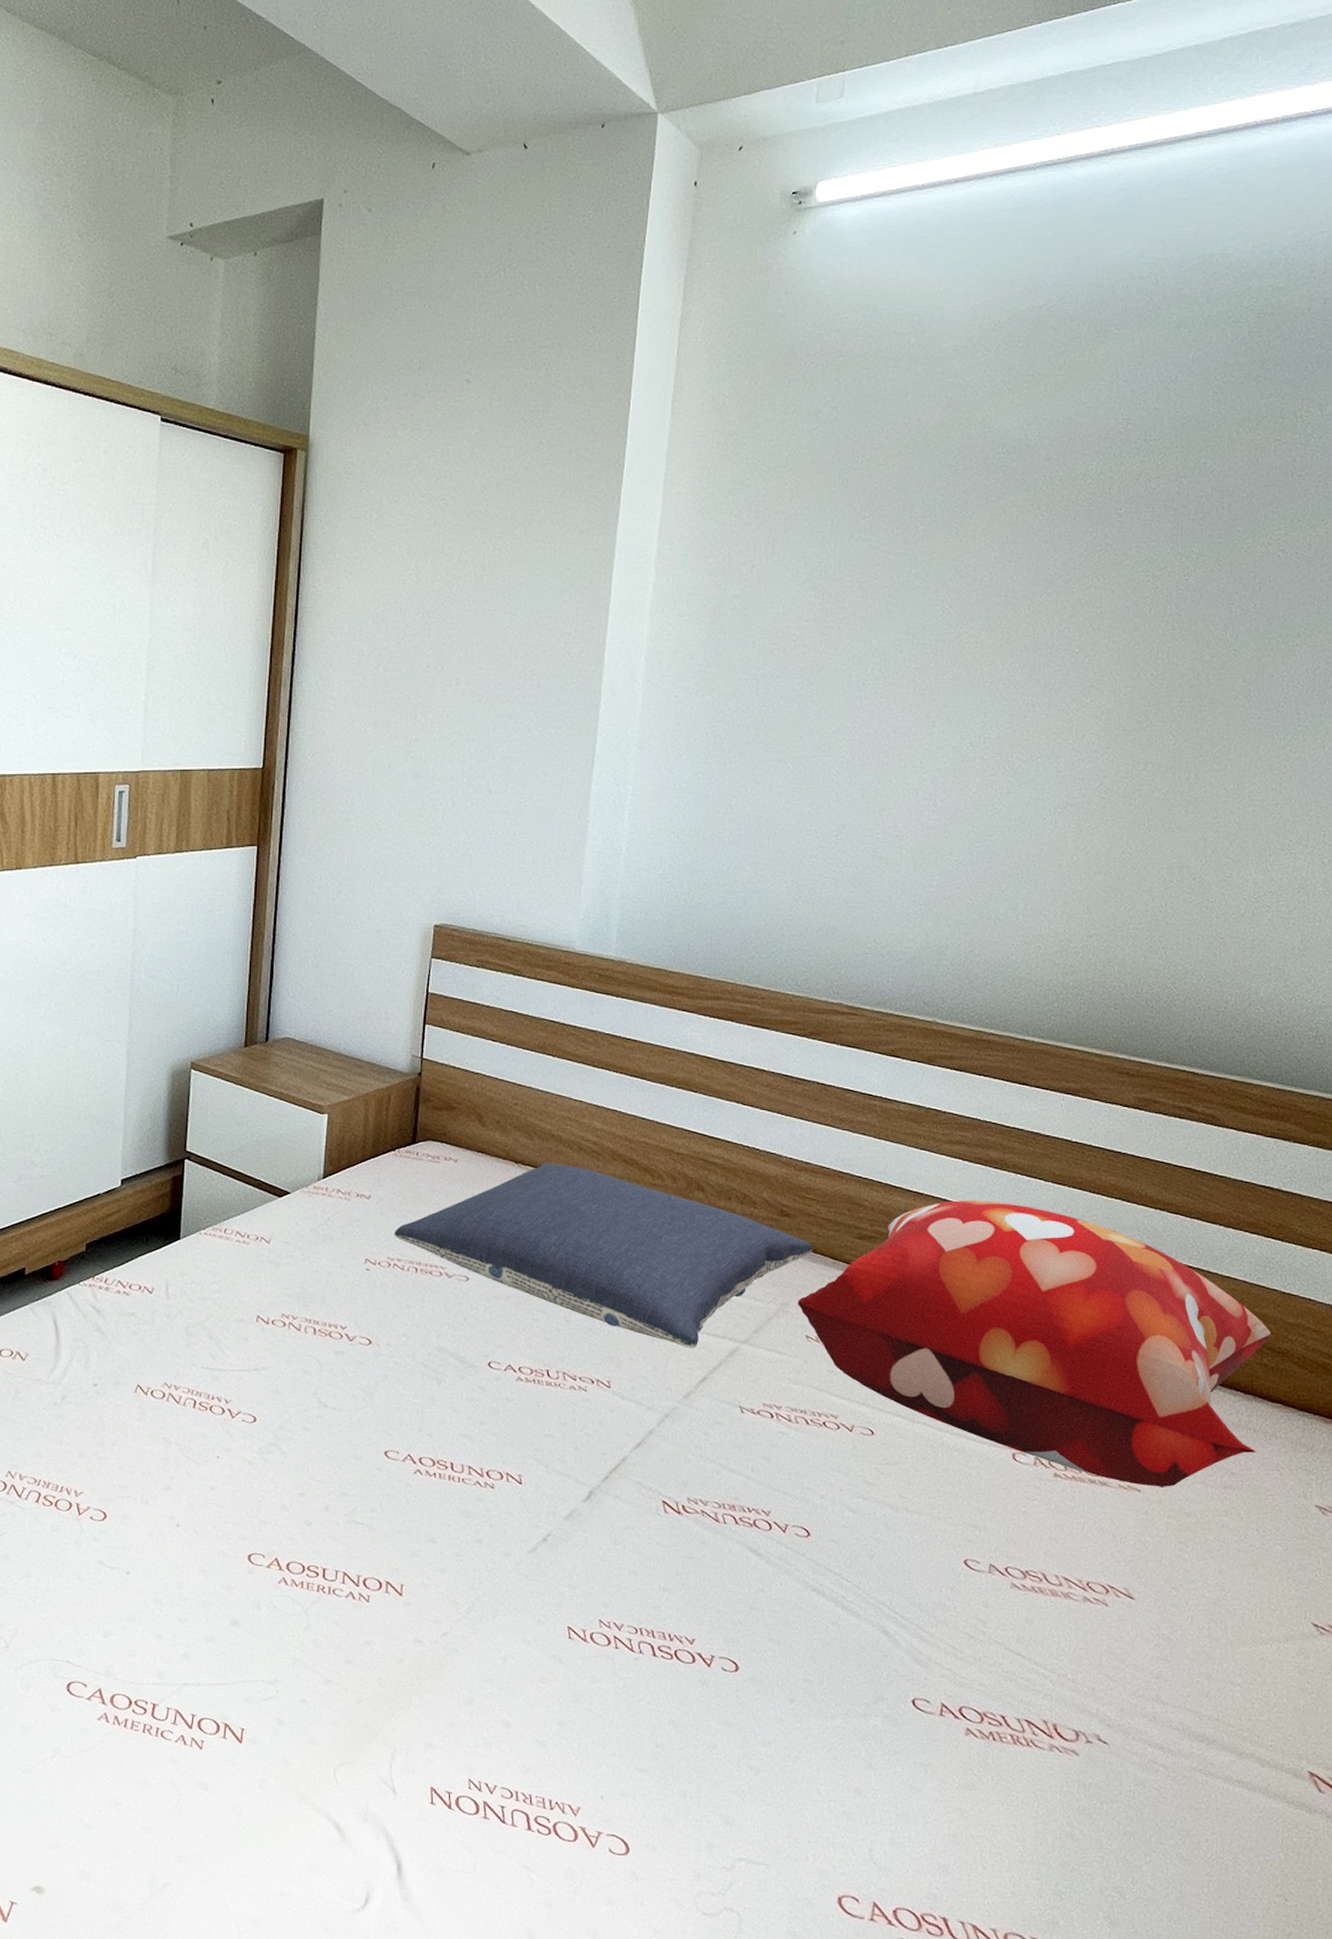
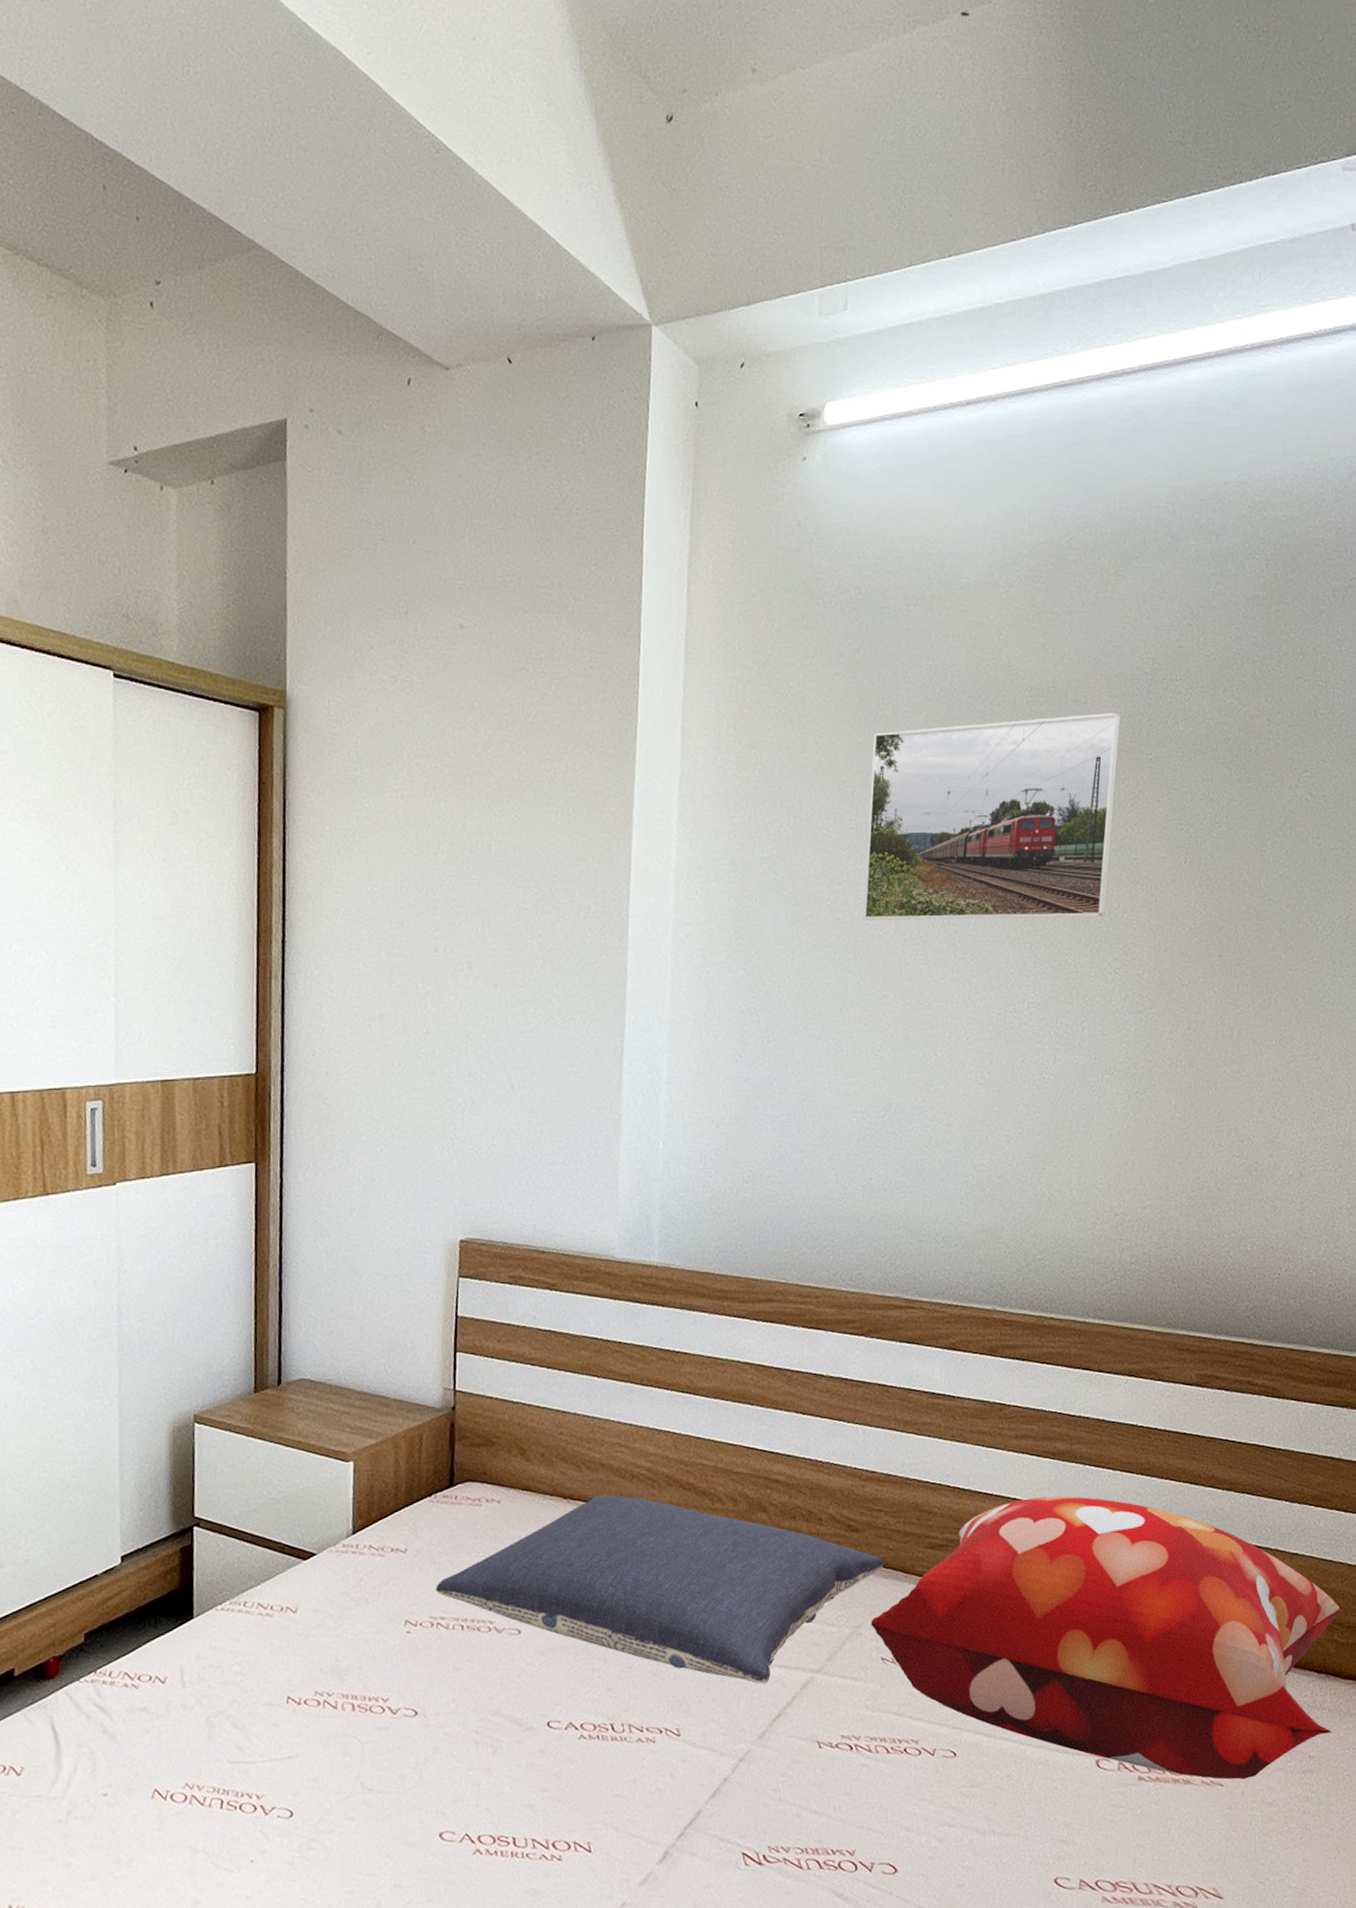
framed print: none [827,469,1092,660] -> present [863,712,1121,921]

